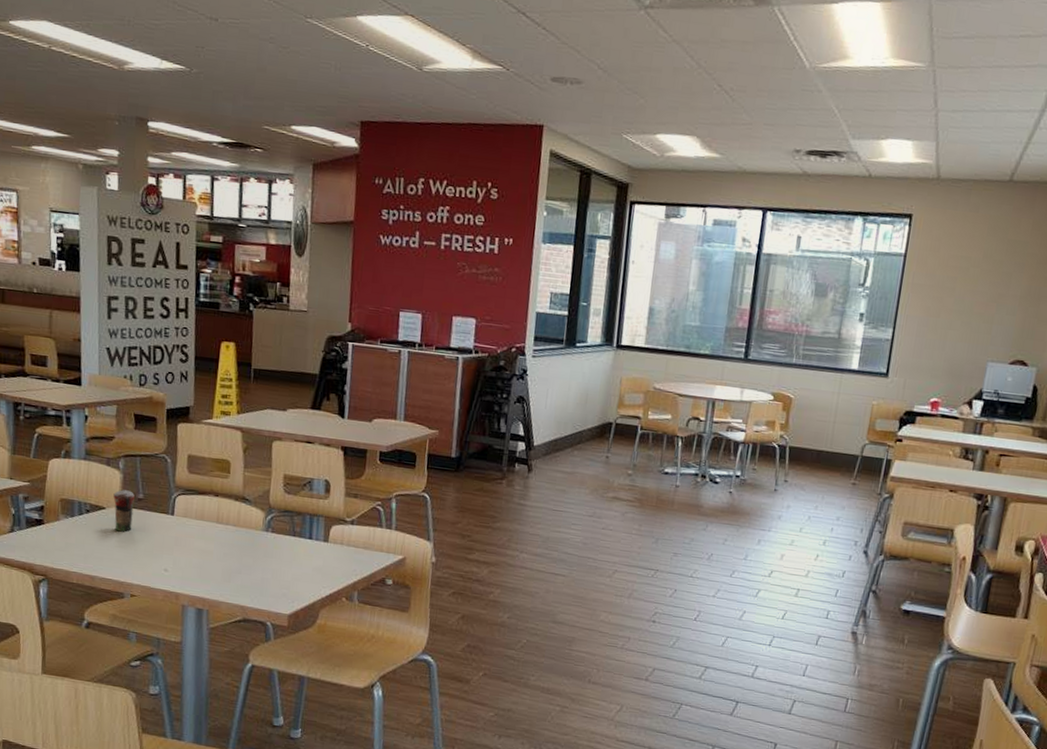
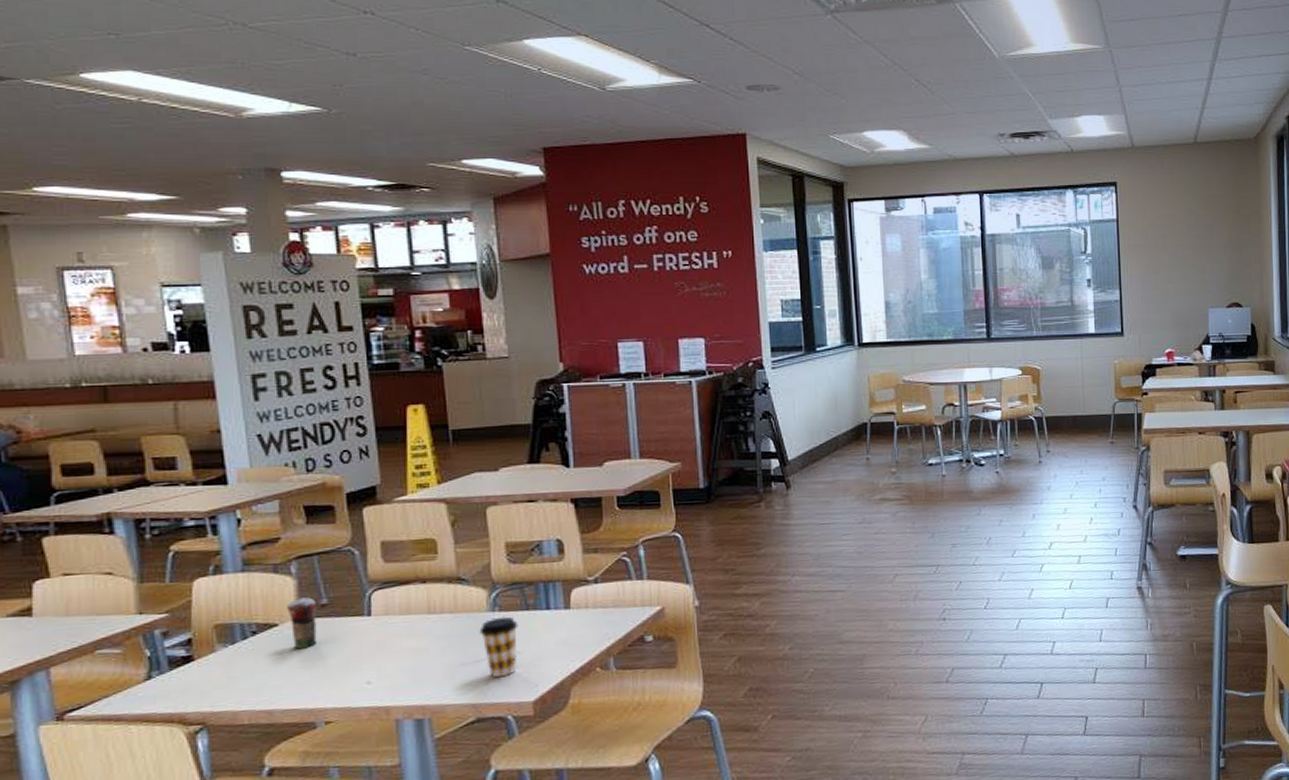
coffee cup: none [254,537,285,589] -> present [479,616,518,678]

